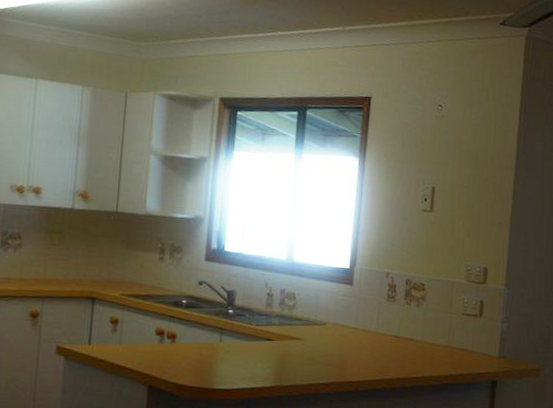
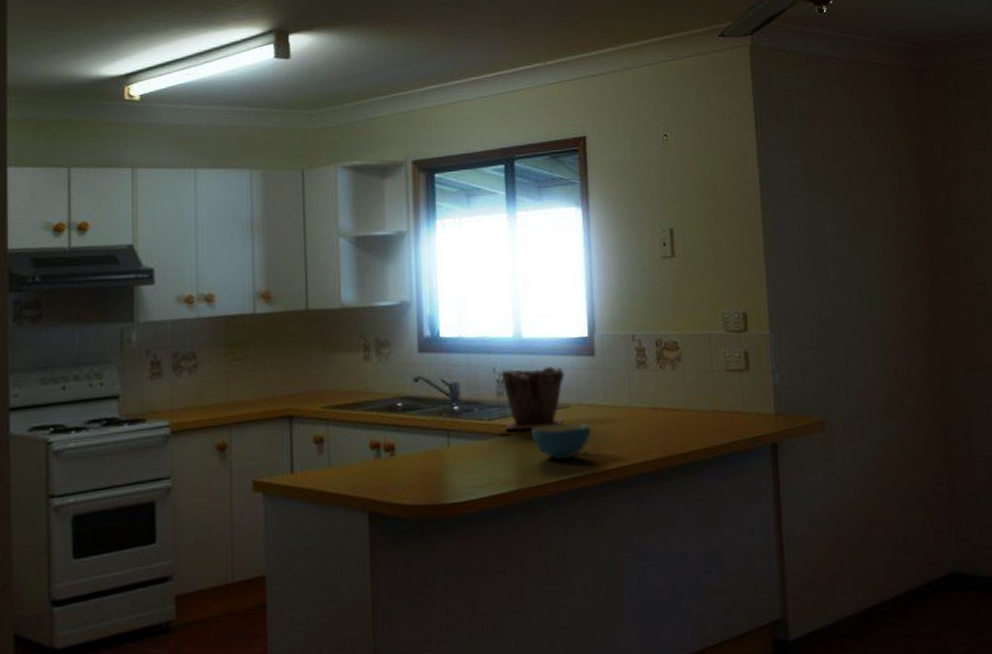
plant pot: none [269,285,325,339] -> present [501,366,564,431]
cereal bowl: none [290,336,341,368] -> present [530,422,591,460]

